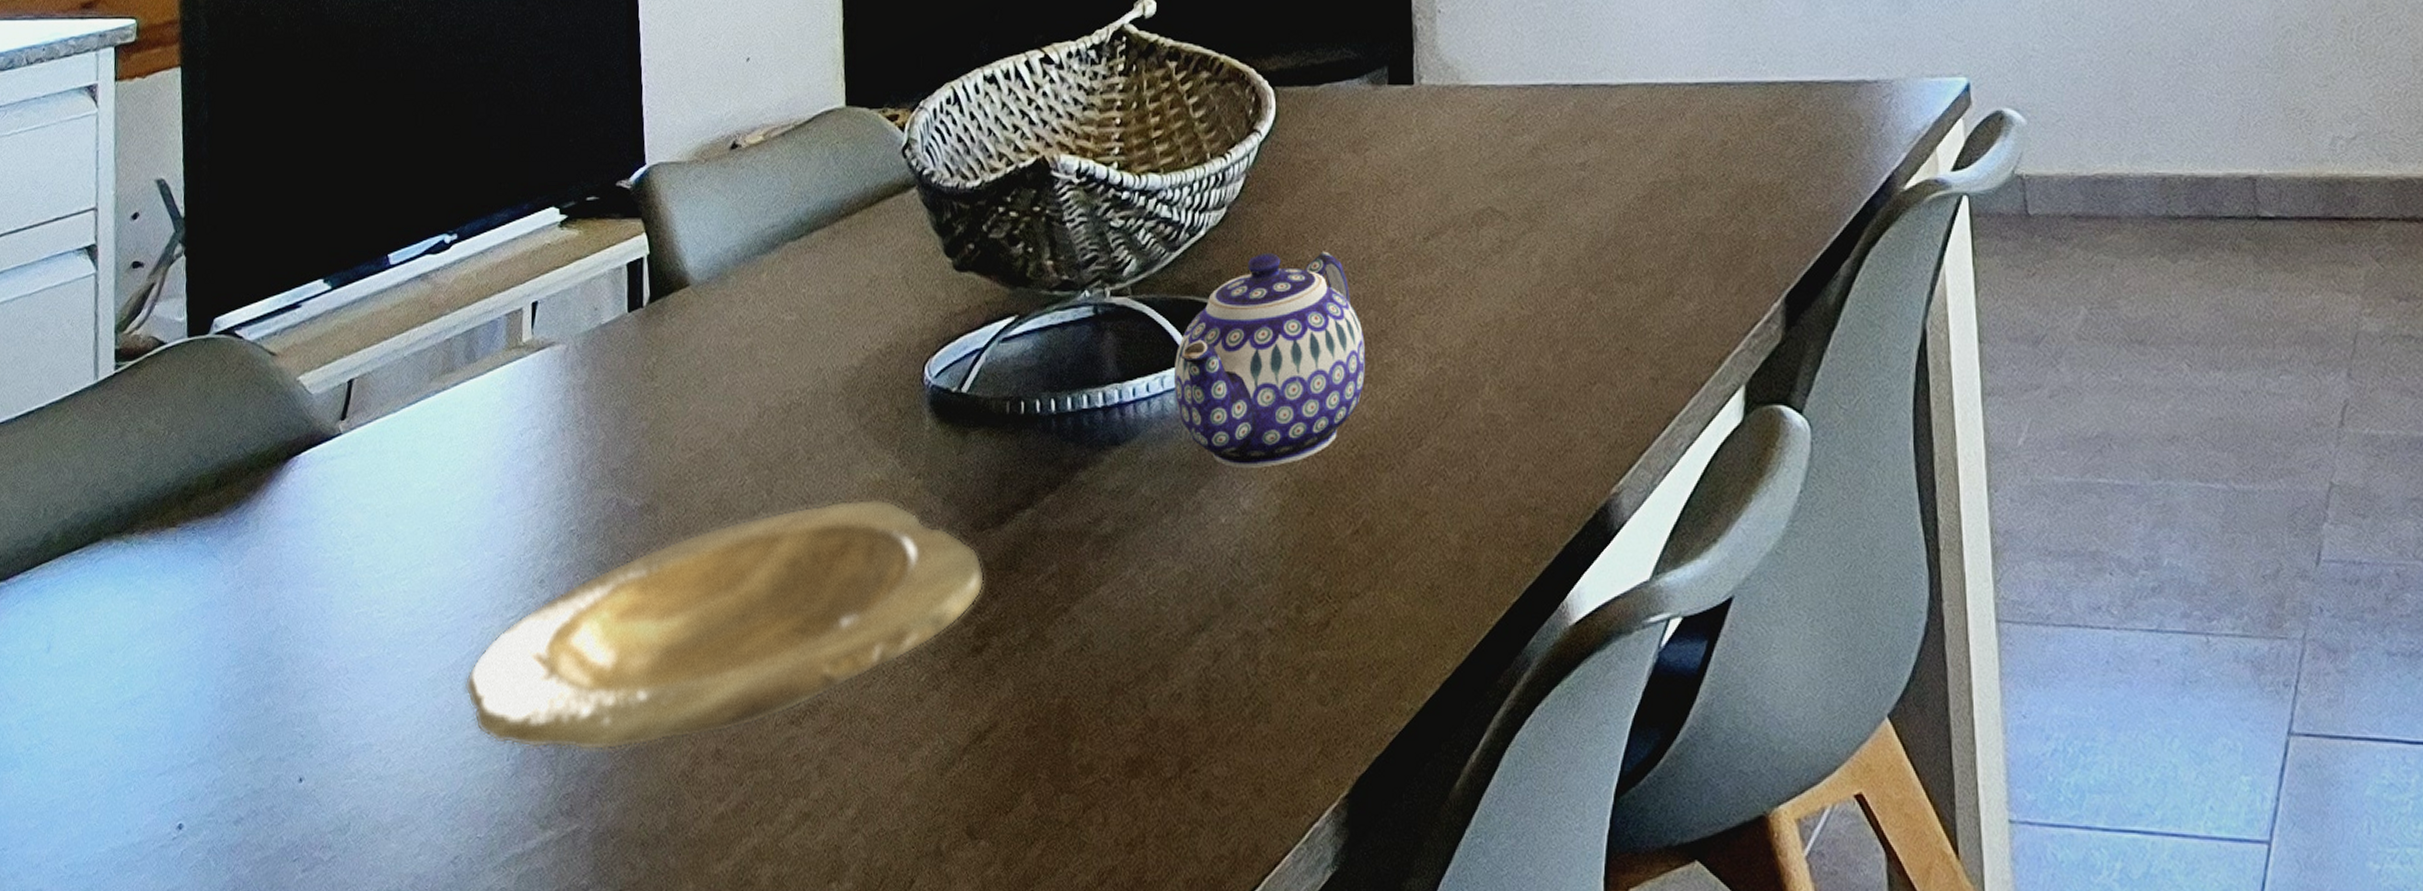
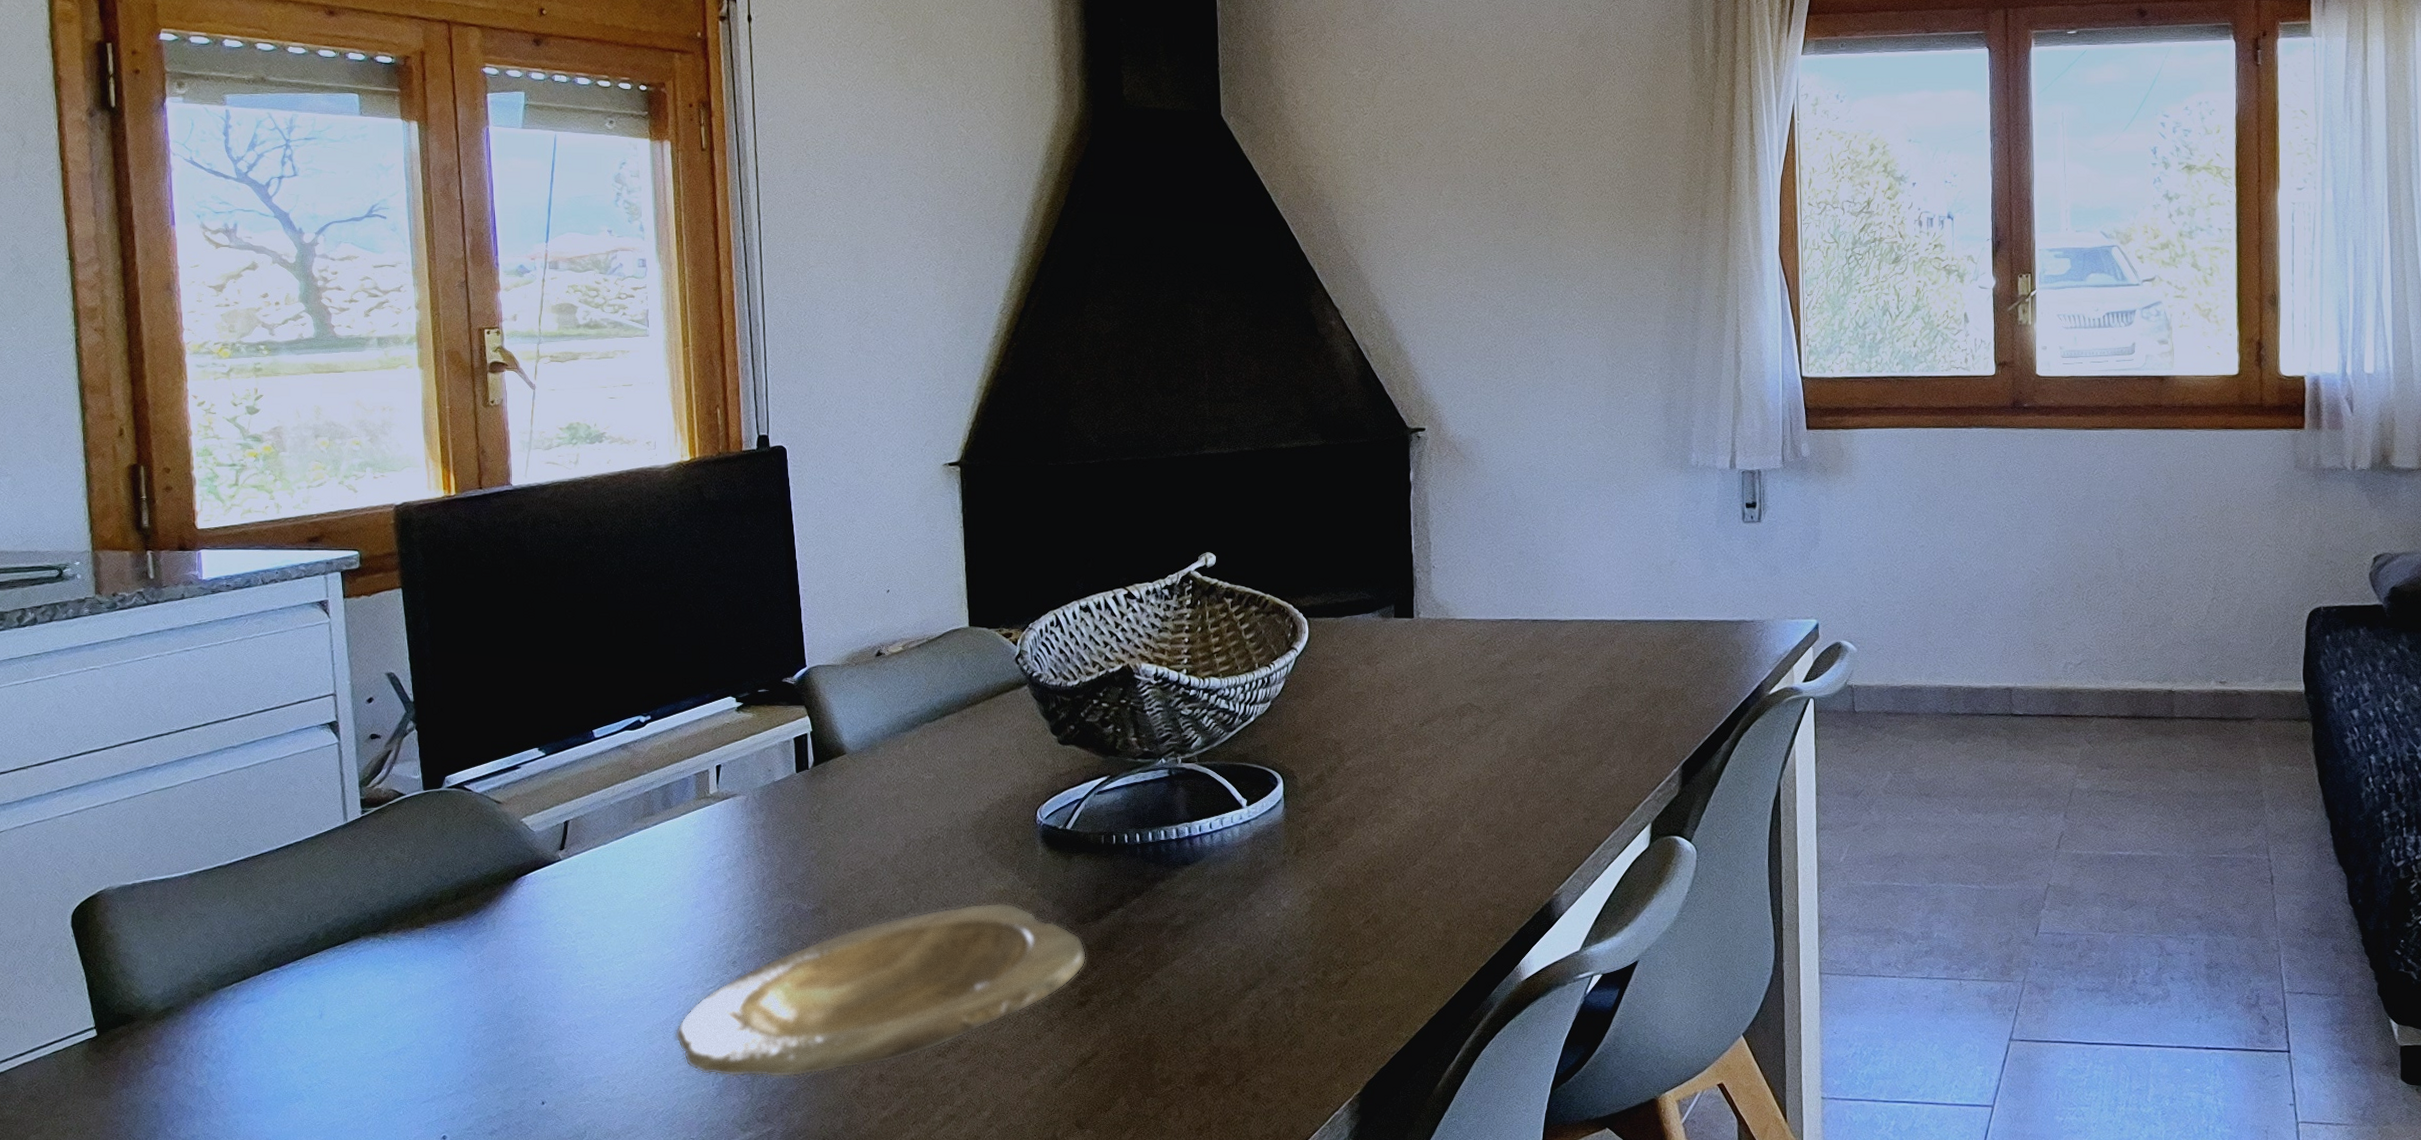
teapot: present [1173,251,1365,468] -> none [1230,732,1375,880]

